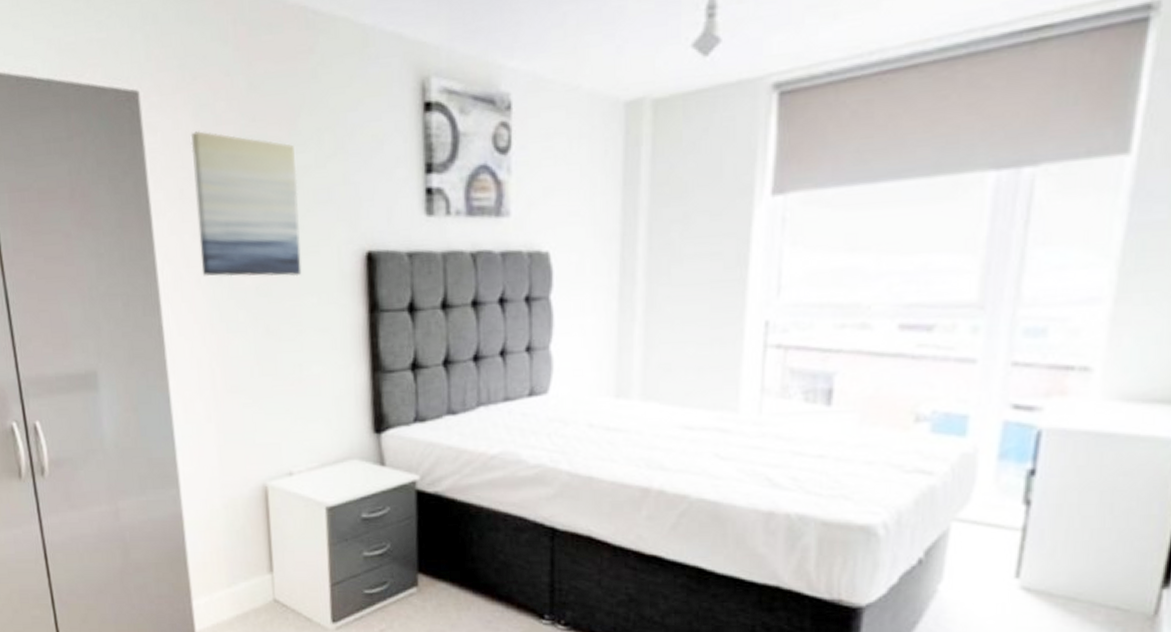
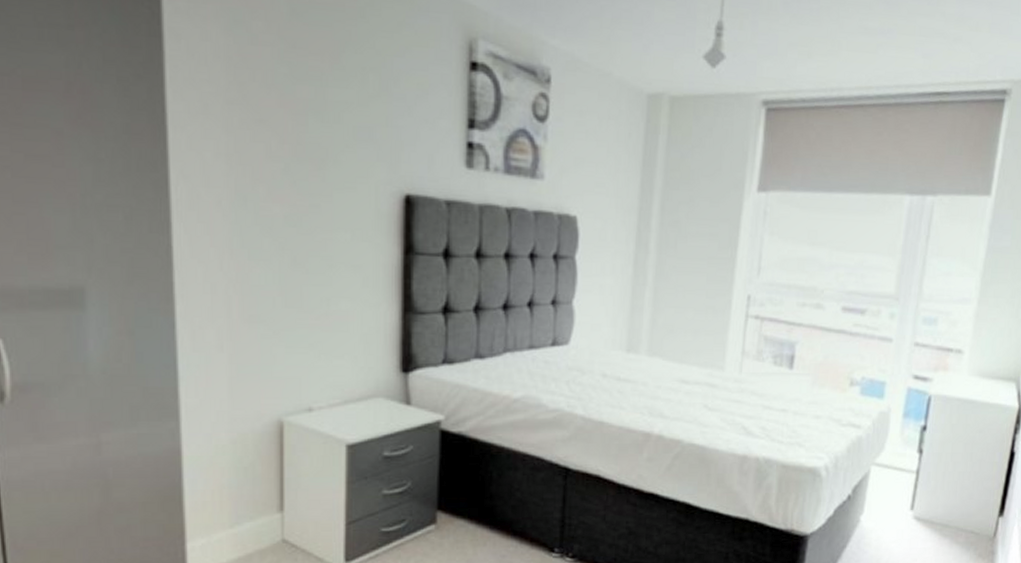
wall art: present [190,131,302,277] -> none [220,46,338,210]

